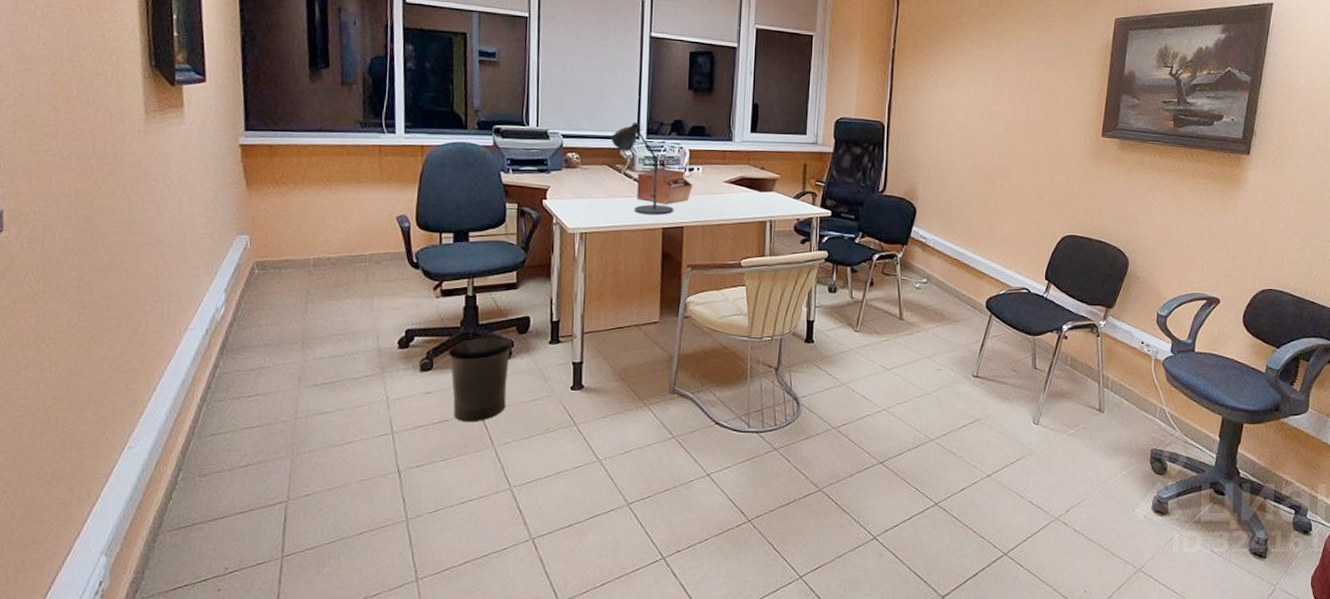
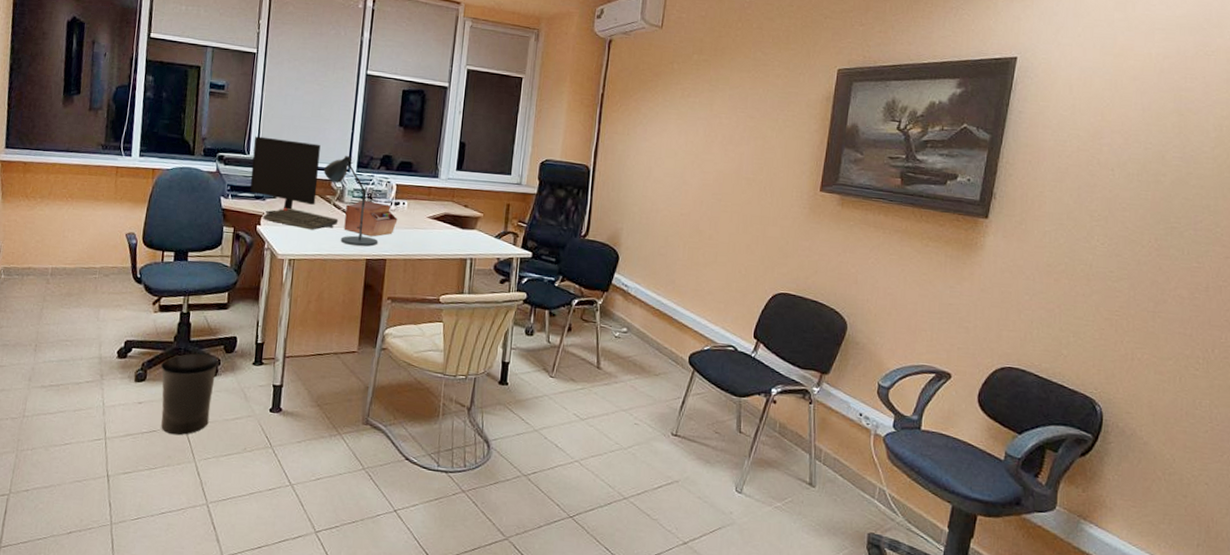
monitor: none [532,106,606,187] -> present [250,136,321,214]
computer keyboard: none [548,179,631,202] -> present [262,207,339,230]

